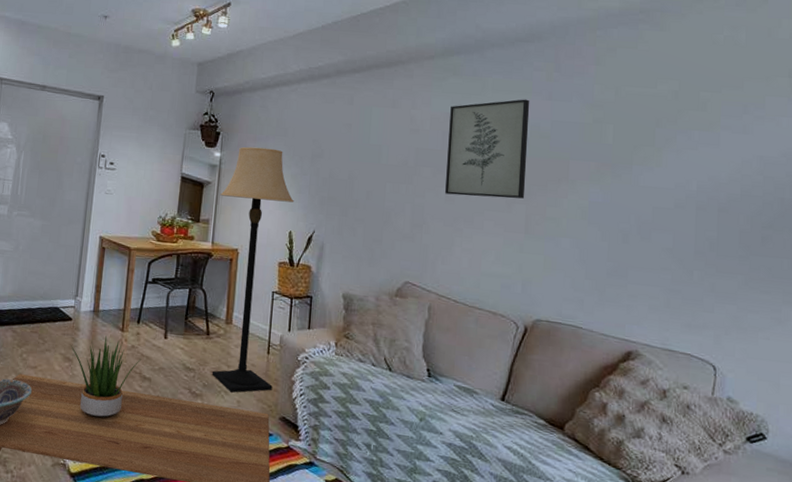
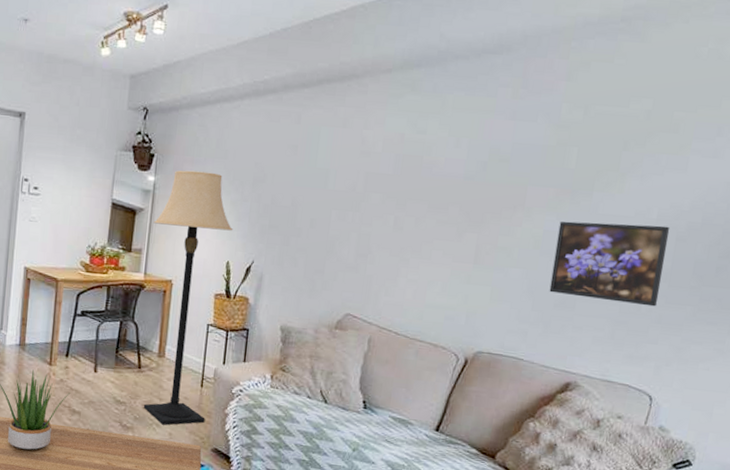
wall art: present [445,99,530,199] -> none [394,118,492,227]
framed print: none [600,193,711,276] -> present [549,221,670,307]

